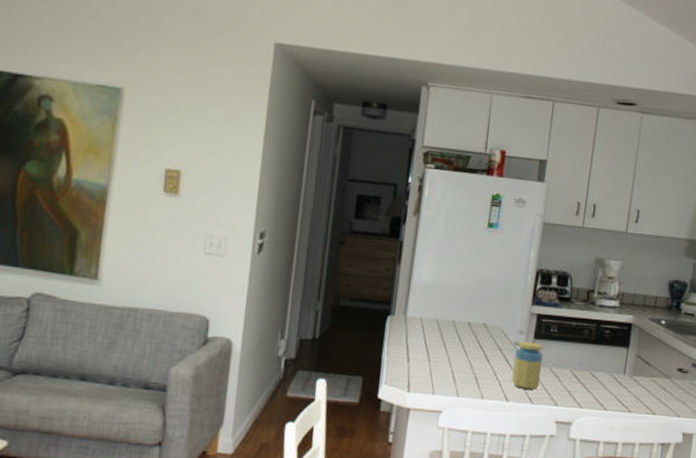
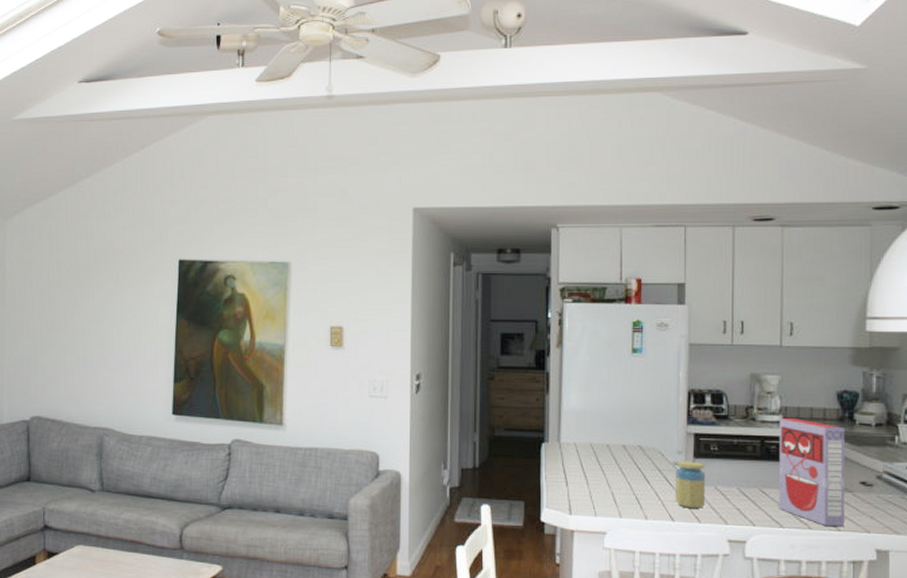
cereal box: none [604,303,671,410] -> present [778,417,845,526]

